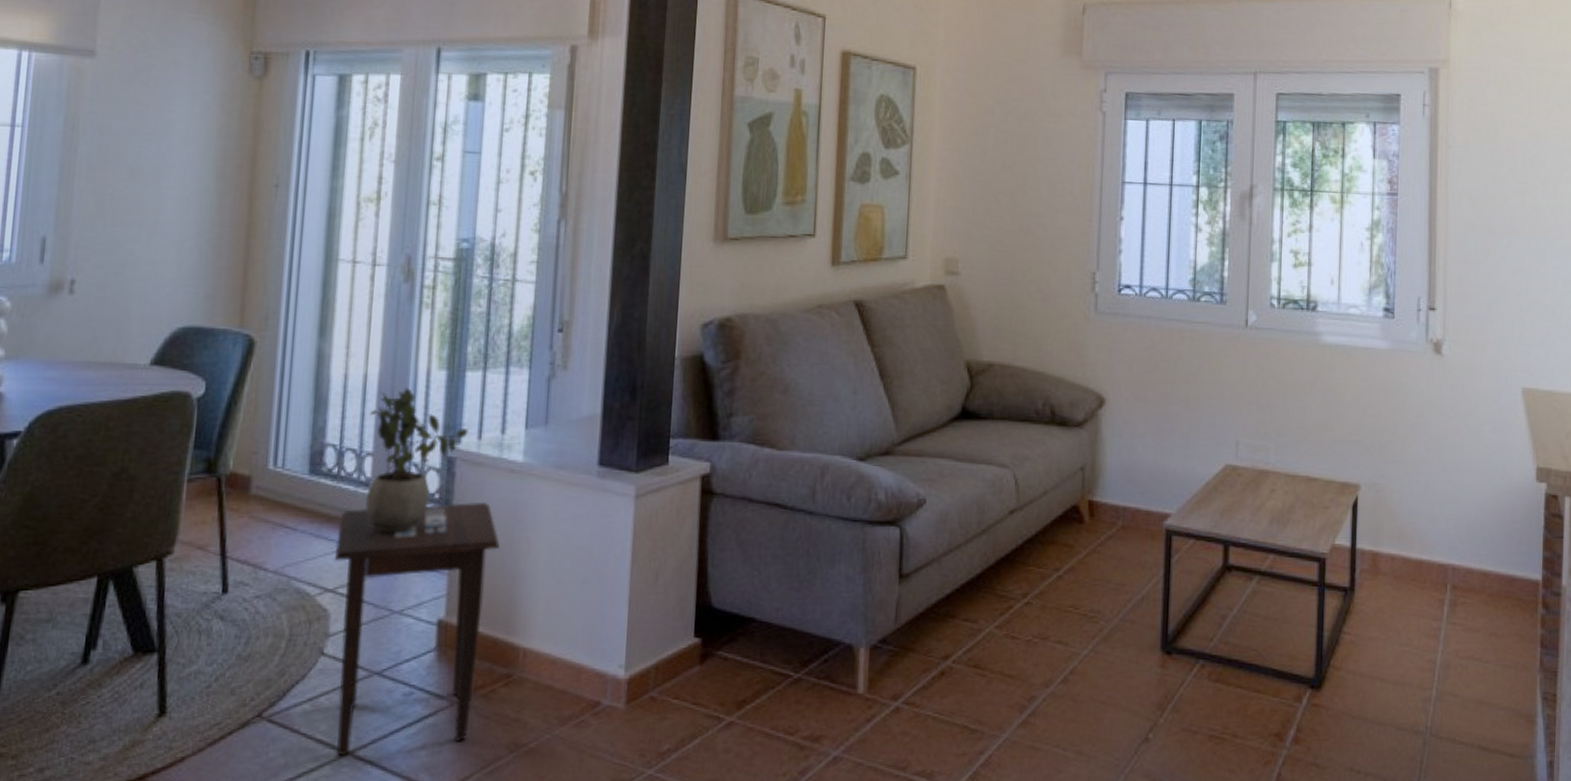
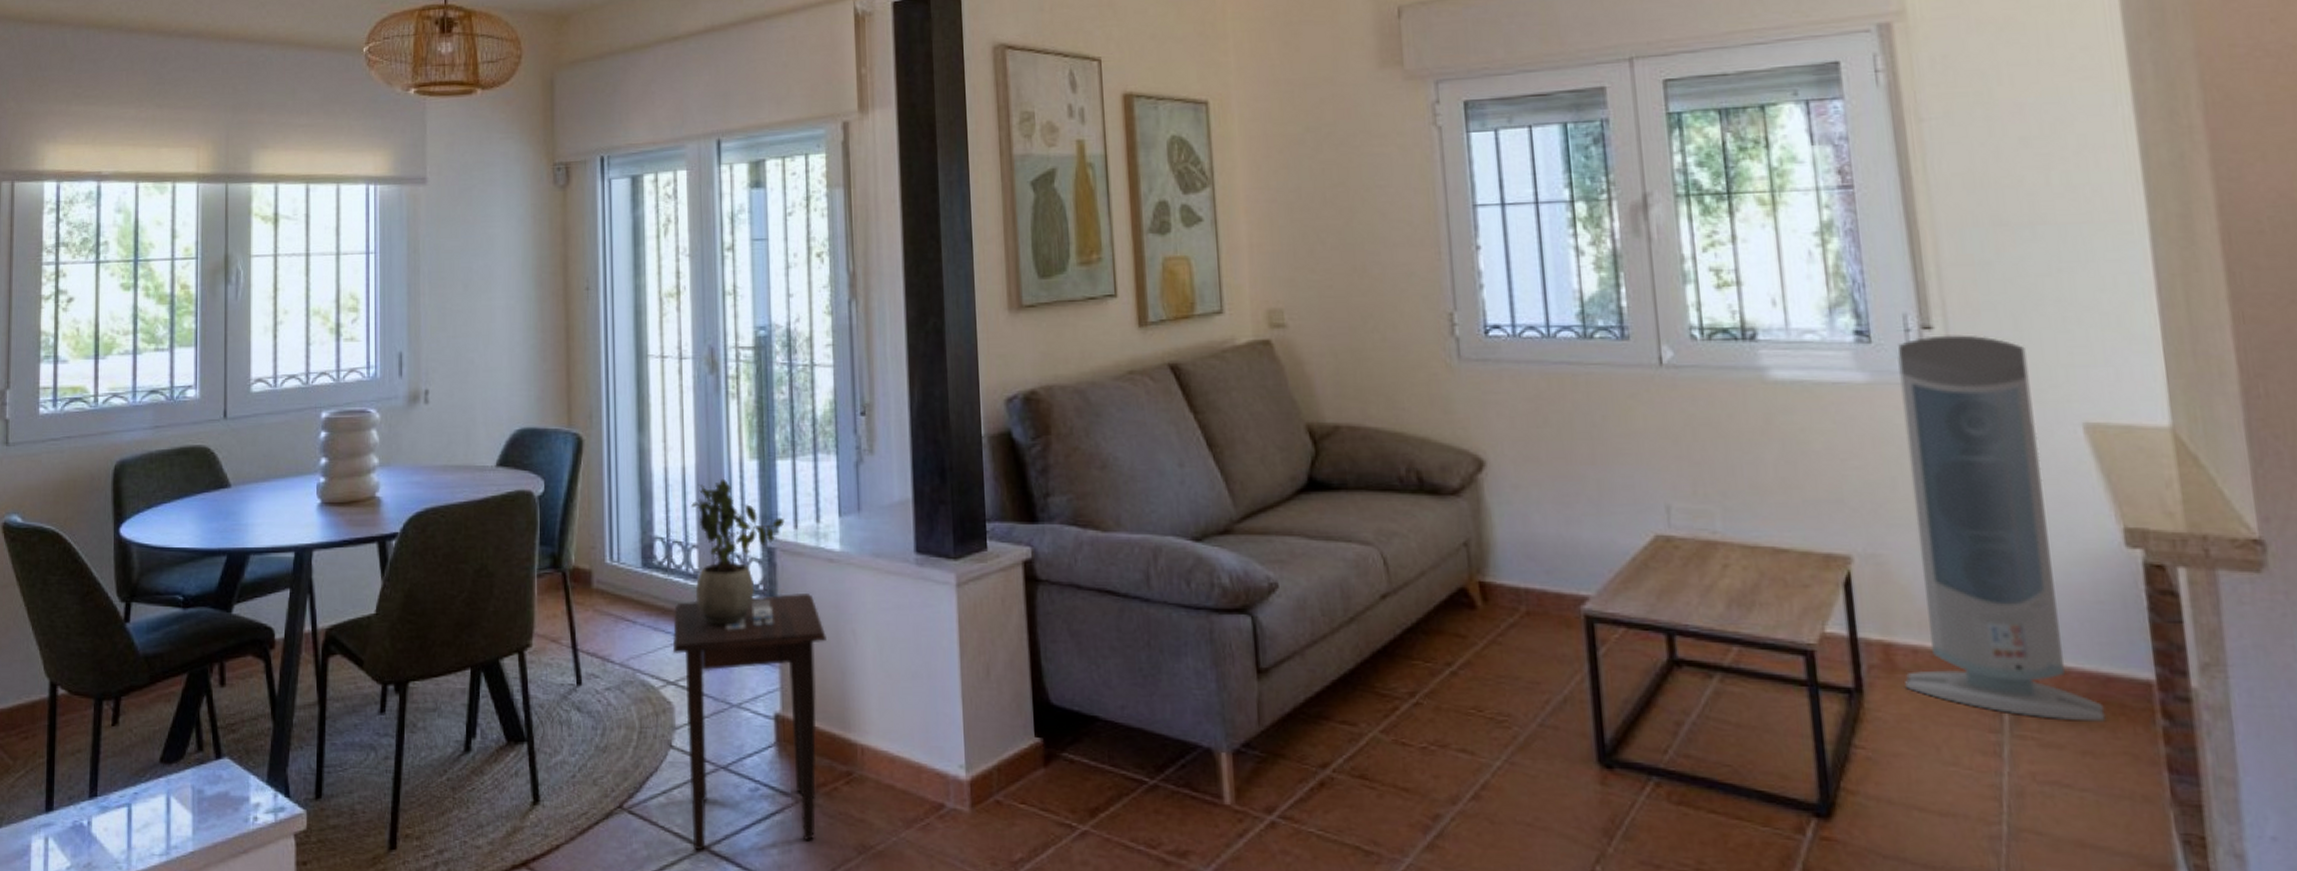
air purifier: none [1383,315,1508,611] -> present [1897,335,2106,722]

